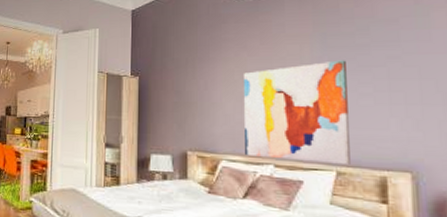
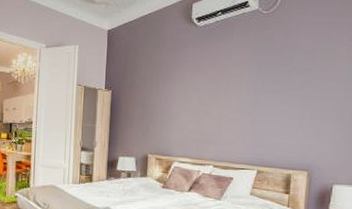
wall art: present [244,60,350,164] -> none [193,83,273,165]

